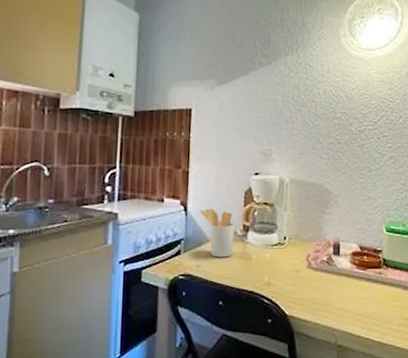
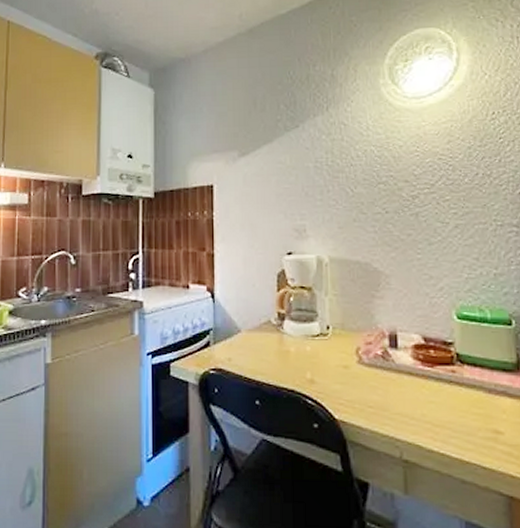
utensil holder: present [200,208,235,258] -> none [228,294,269,350]

